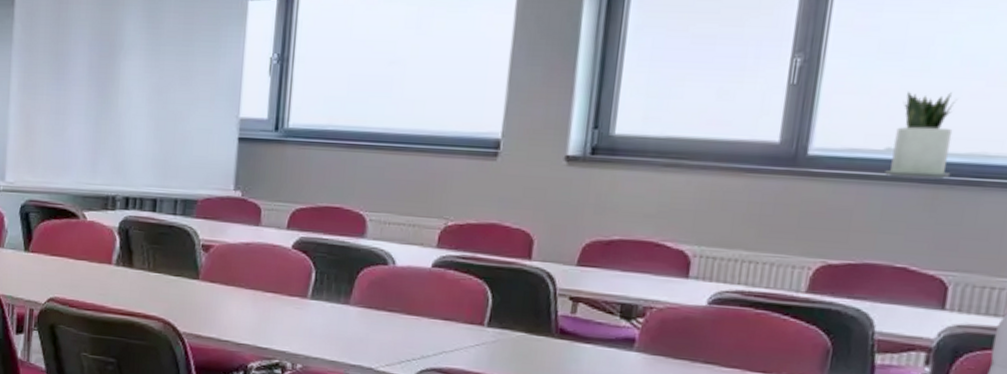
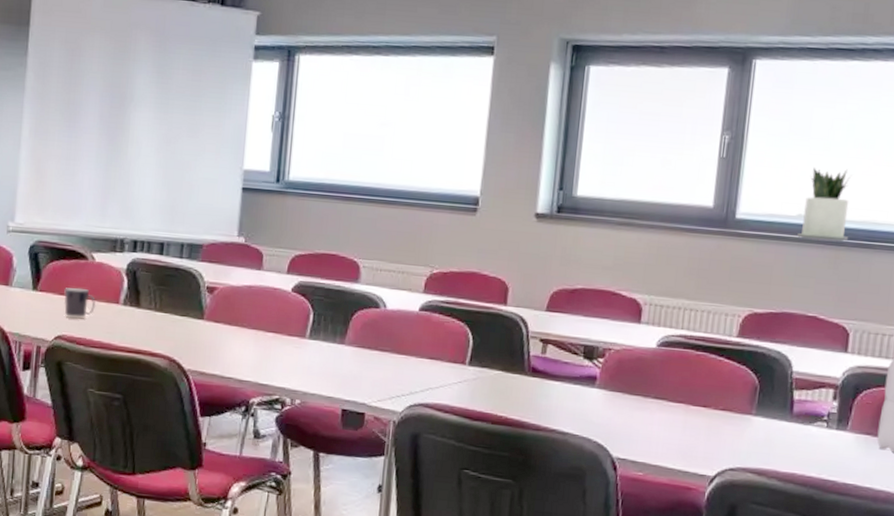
mug: none [55,247,88,281] -> present [63,287,96,320]

